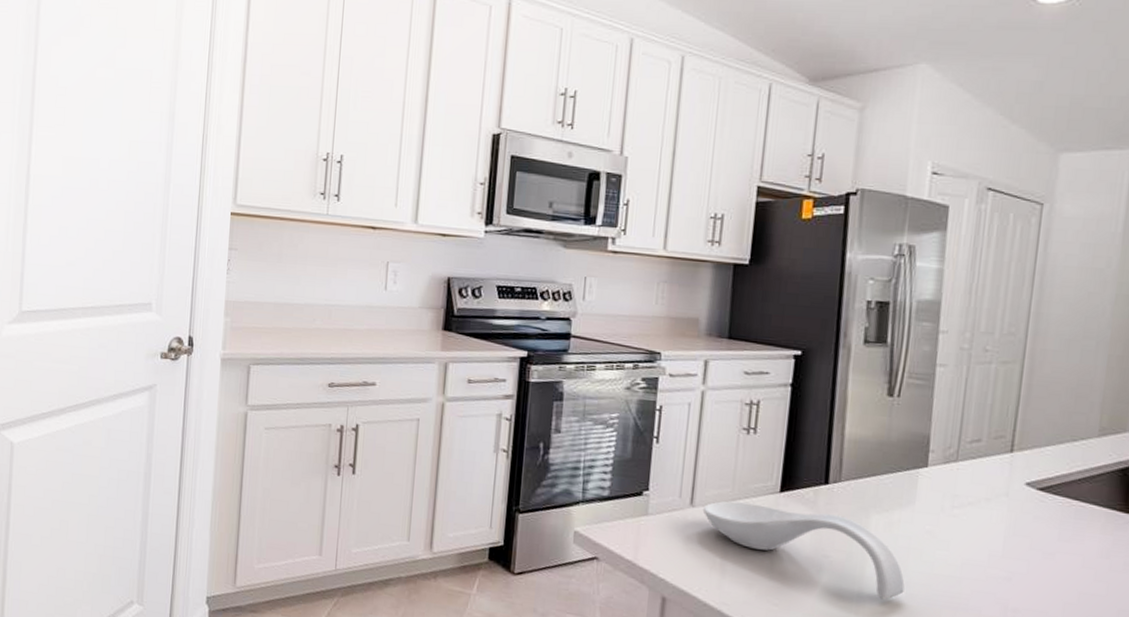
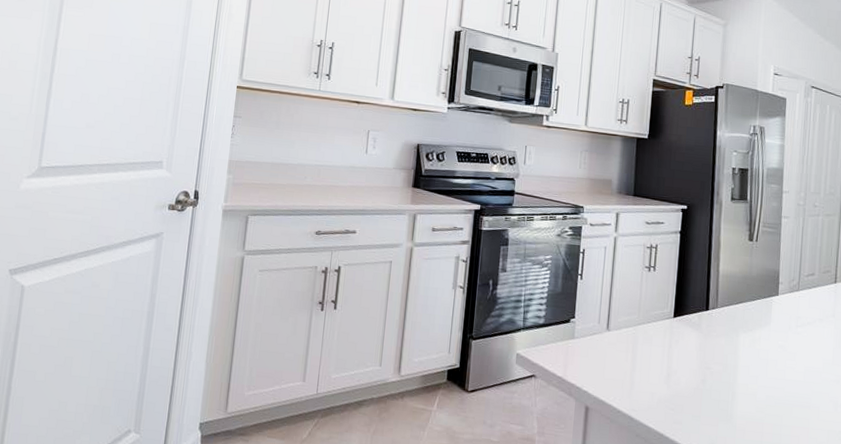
spoon rest: present [702,501,905,600] -> none [616,325,765,402]

